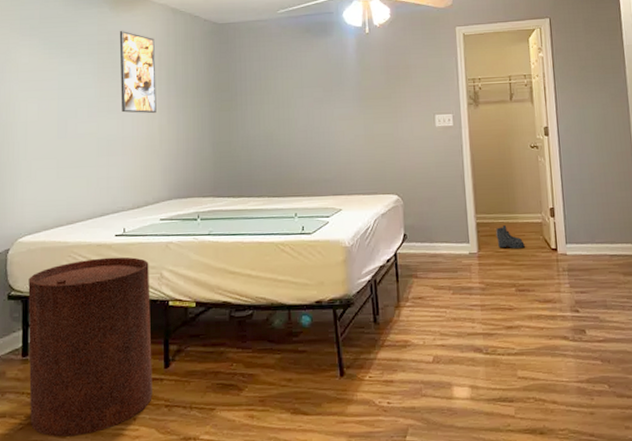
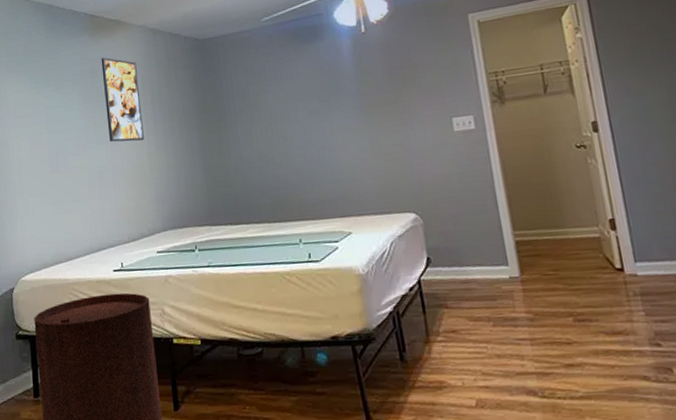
boots: present [495,225,525,249] -> none [540,243,580,271]

